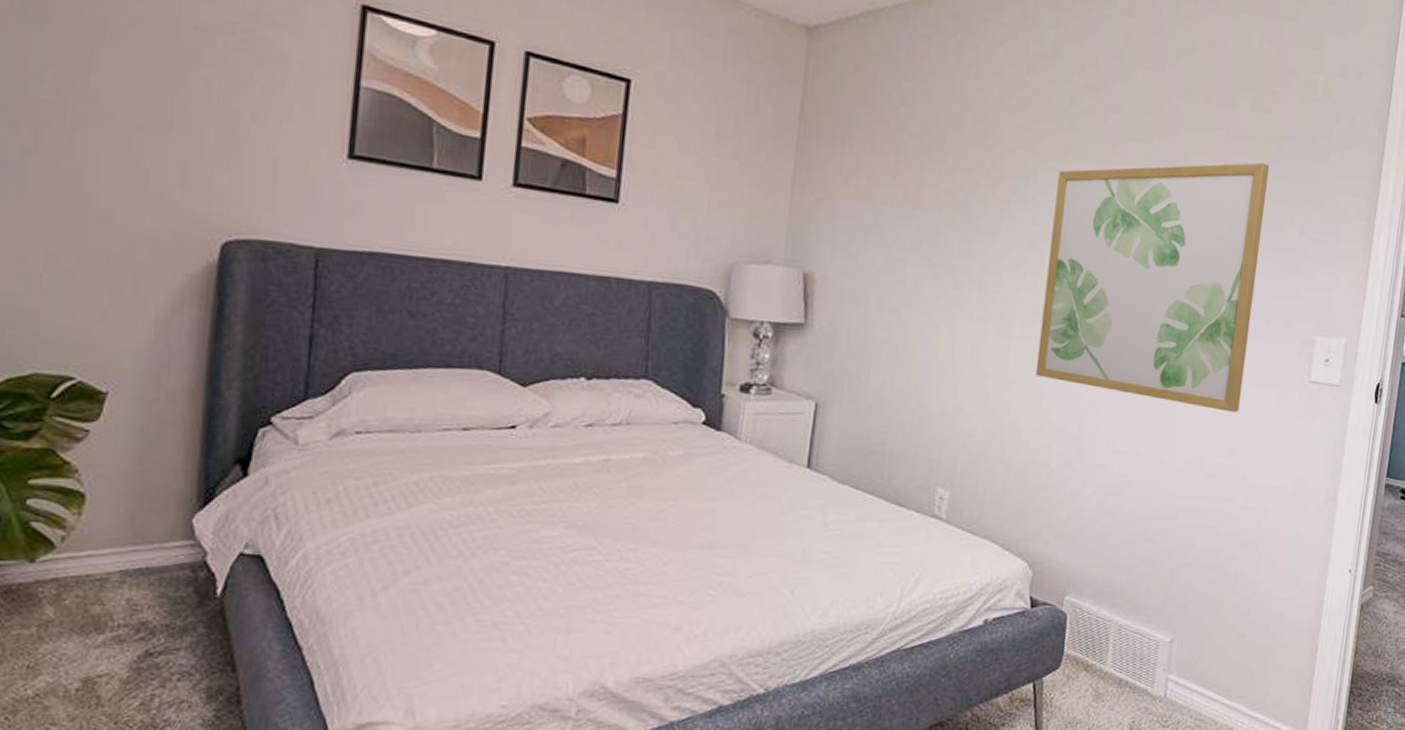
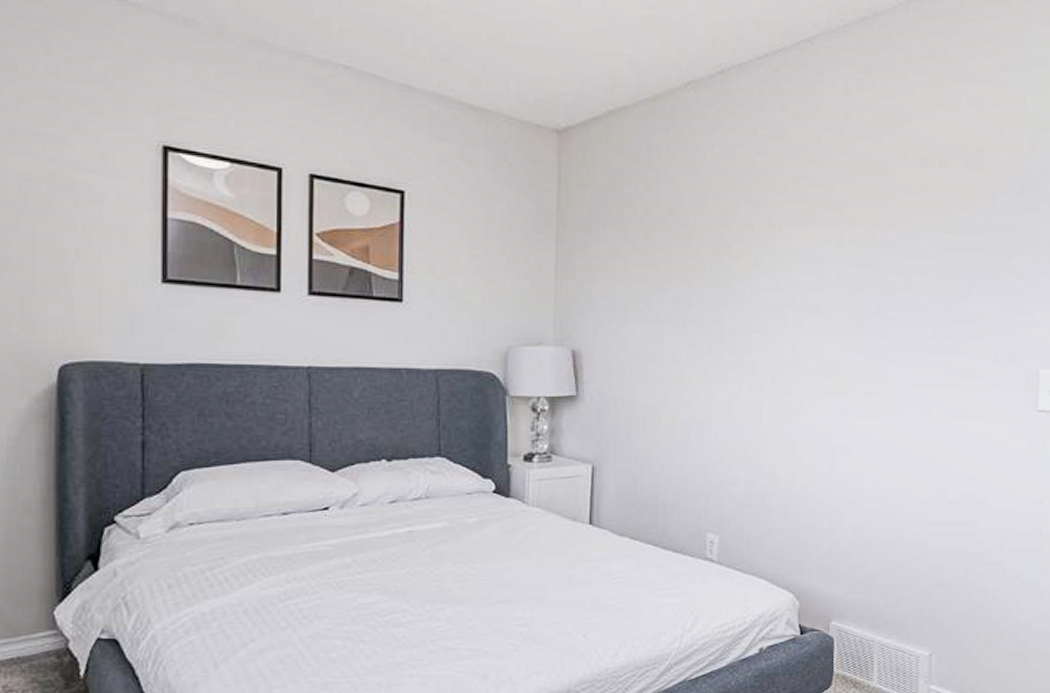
wall art: present [1035,162,1270,413] -> none [787,216,985,444]

